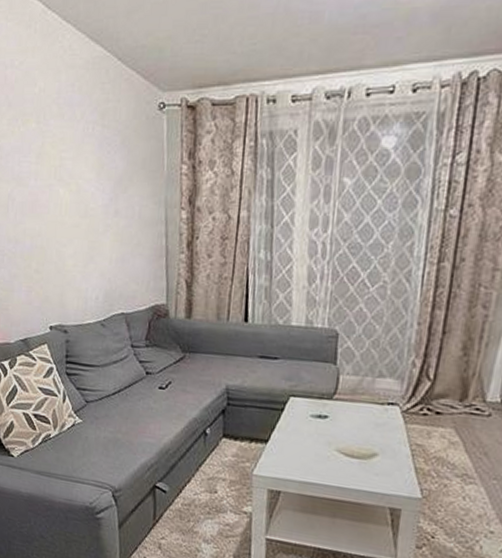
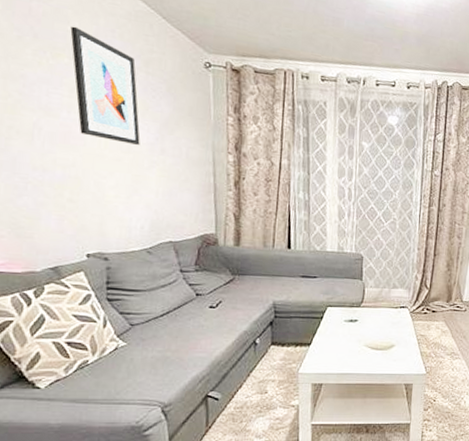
wall art: none [37,87,96,208] -> present [70,26,140,145]

